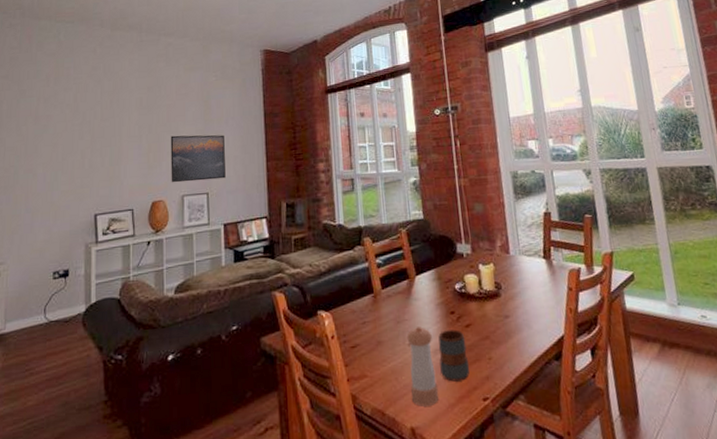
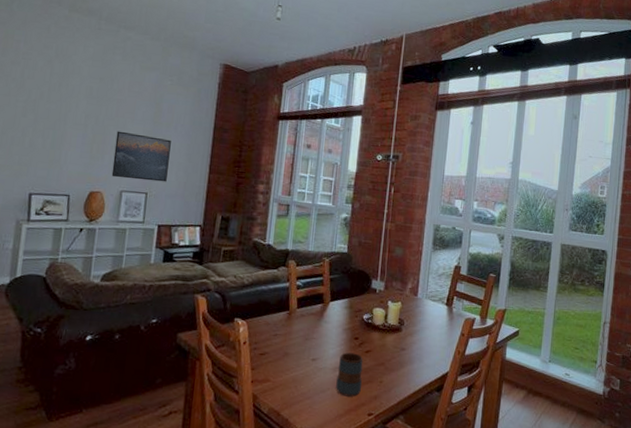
pepper shaker: present [406,325,439,407] -> none [306,345,335,413]

